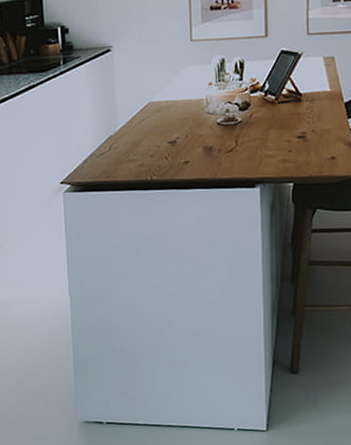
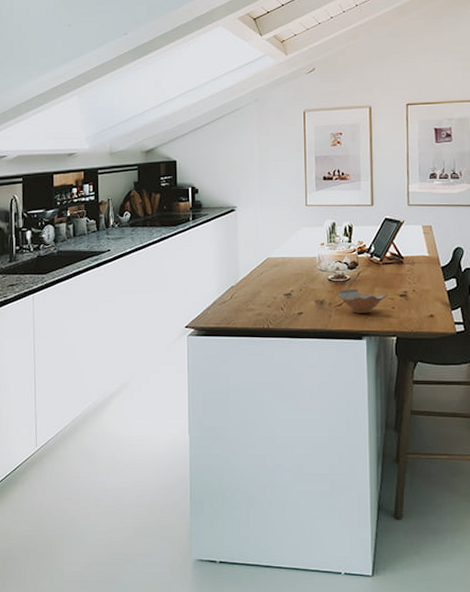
ceramic bowl: none [227,132,283,159] -> present [337,289,387,313]

